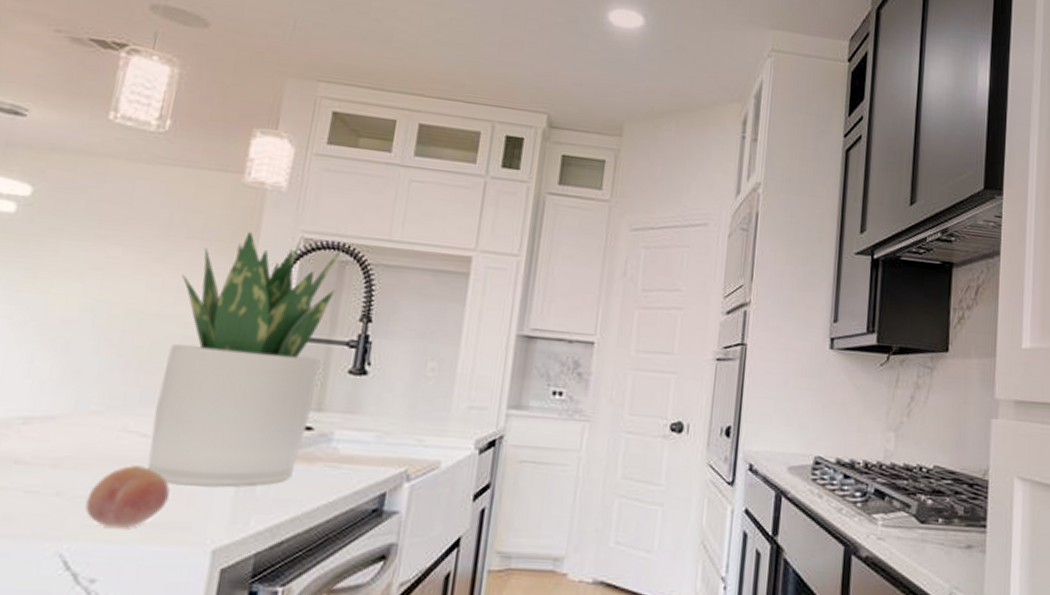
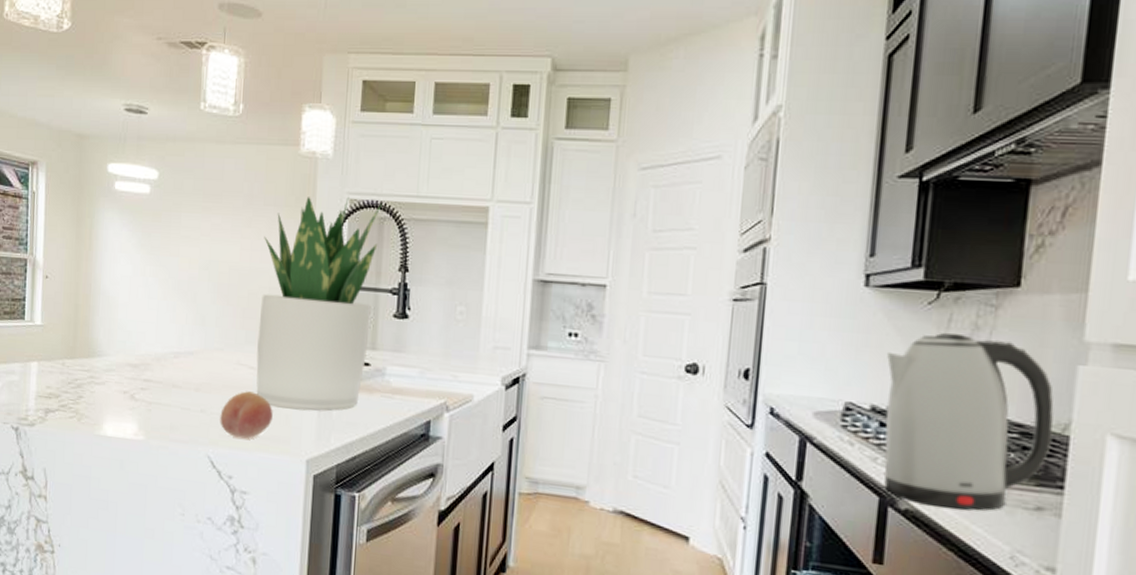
kettle: none [847,391,977,553] -> present [883,332,1054,510]

